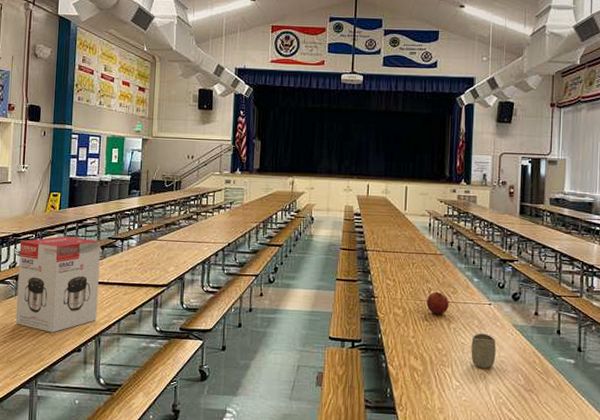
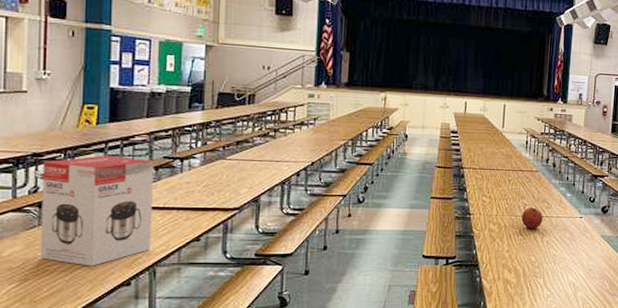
cup: present [471,333,496,369] -> none [562,244,586,277]

